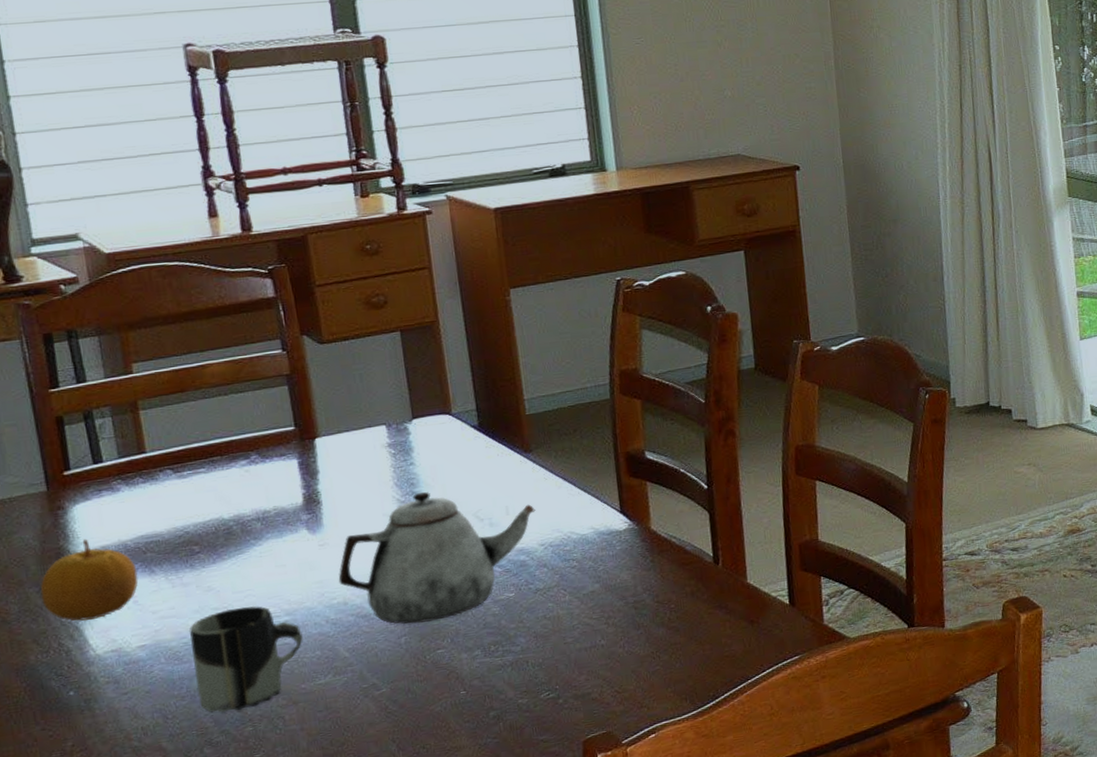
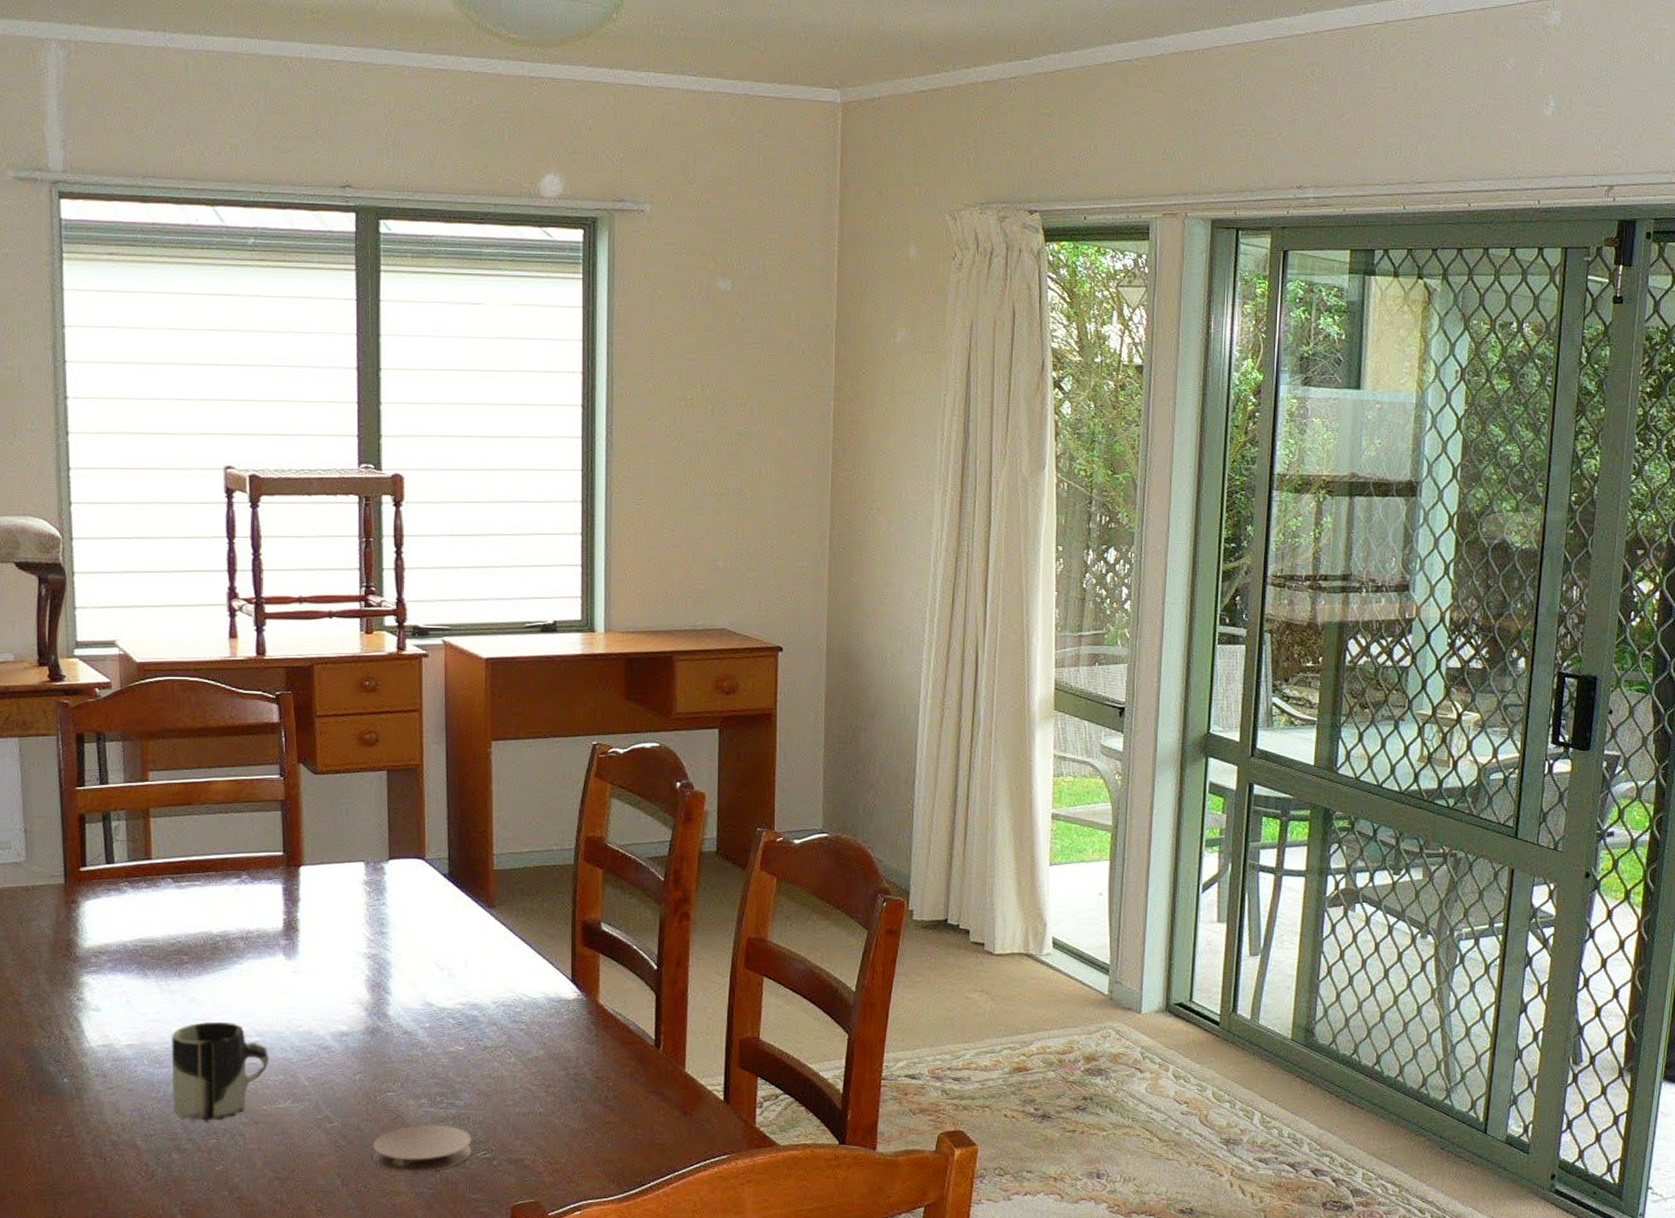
fruit: present [40,538,139,621] -> none [49,934,133,1014]
teapot: present [338,491,536,624] -> none [306,933,492,1063]
coaster: none [427,673,535,727] -> present [373,1124,472,1173]

